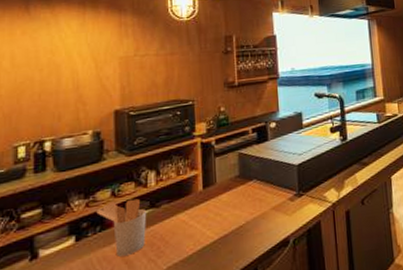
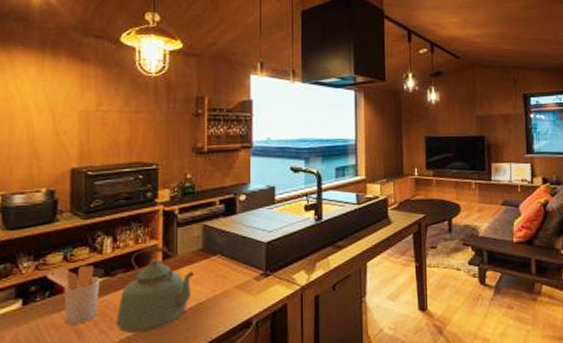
kettle: none [163,175,233,261] -> present [116,245,194,334]

